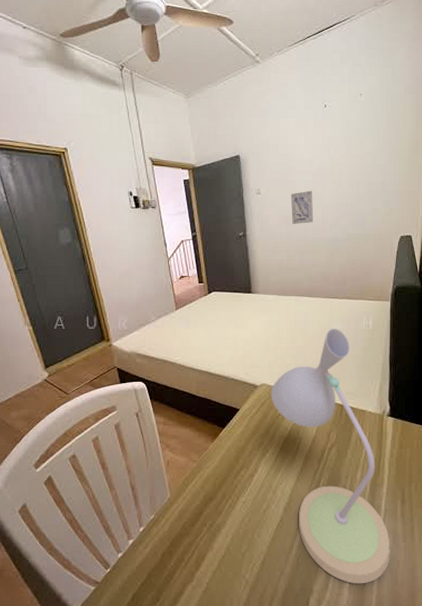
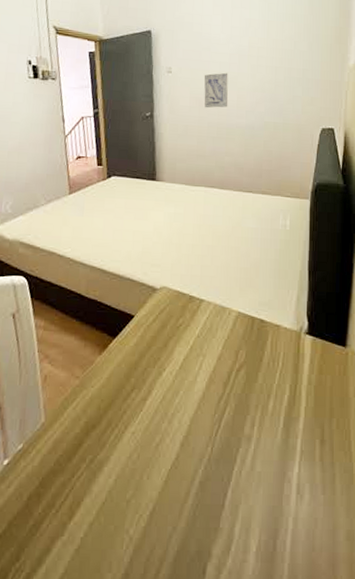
desk lamp: present [271,329,390,584] -> none [171,227,307,549]

